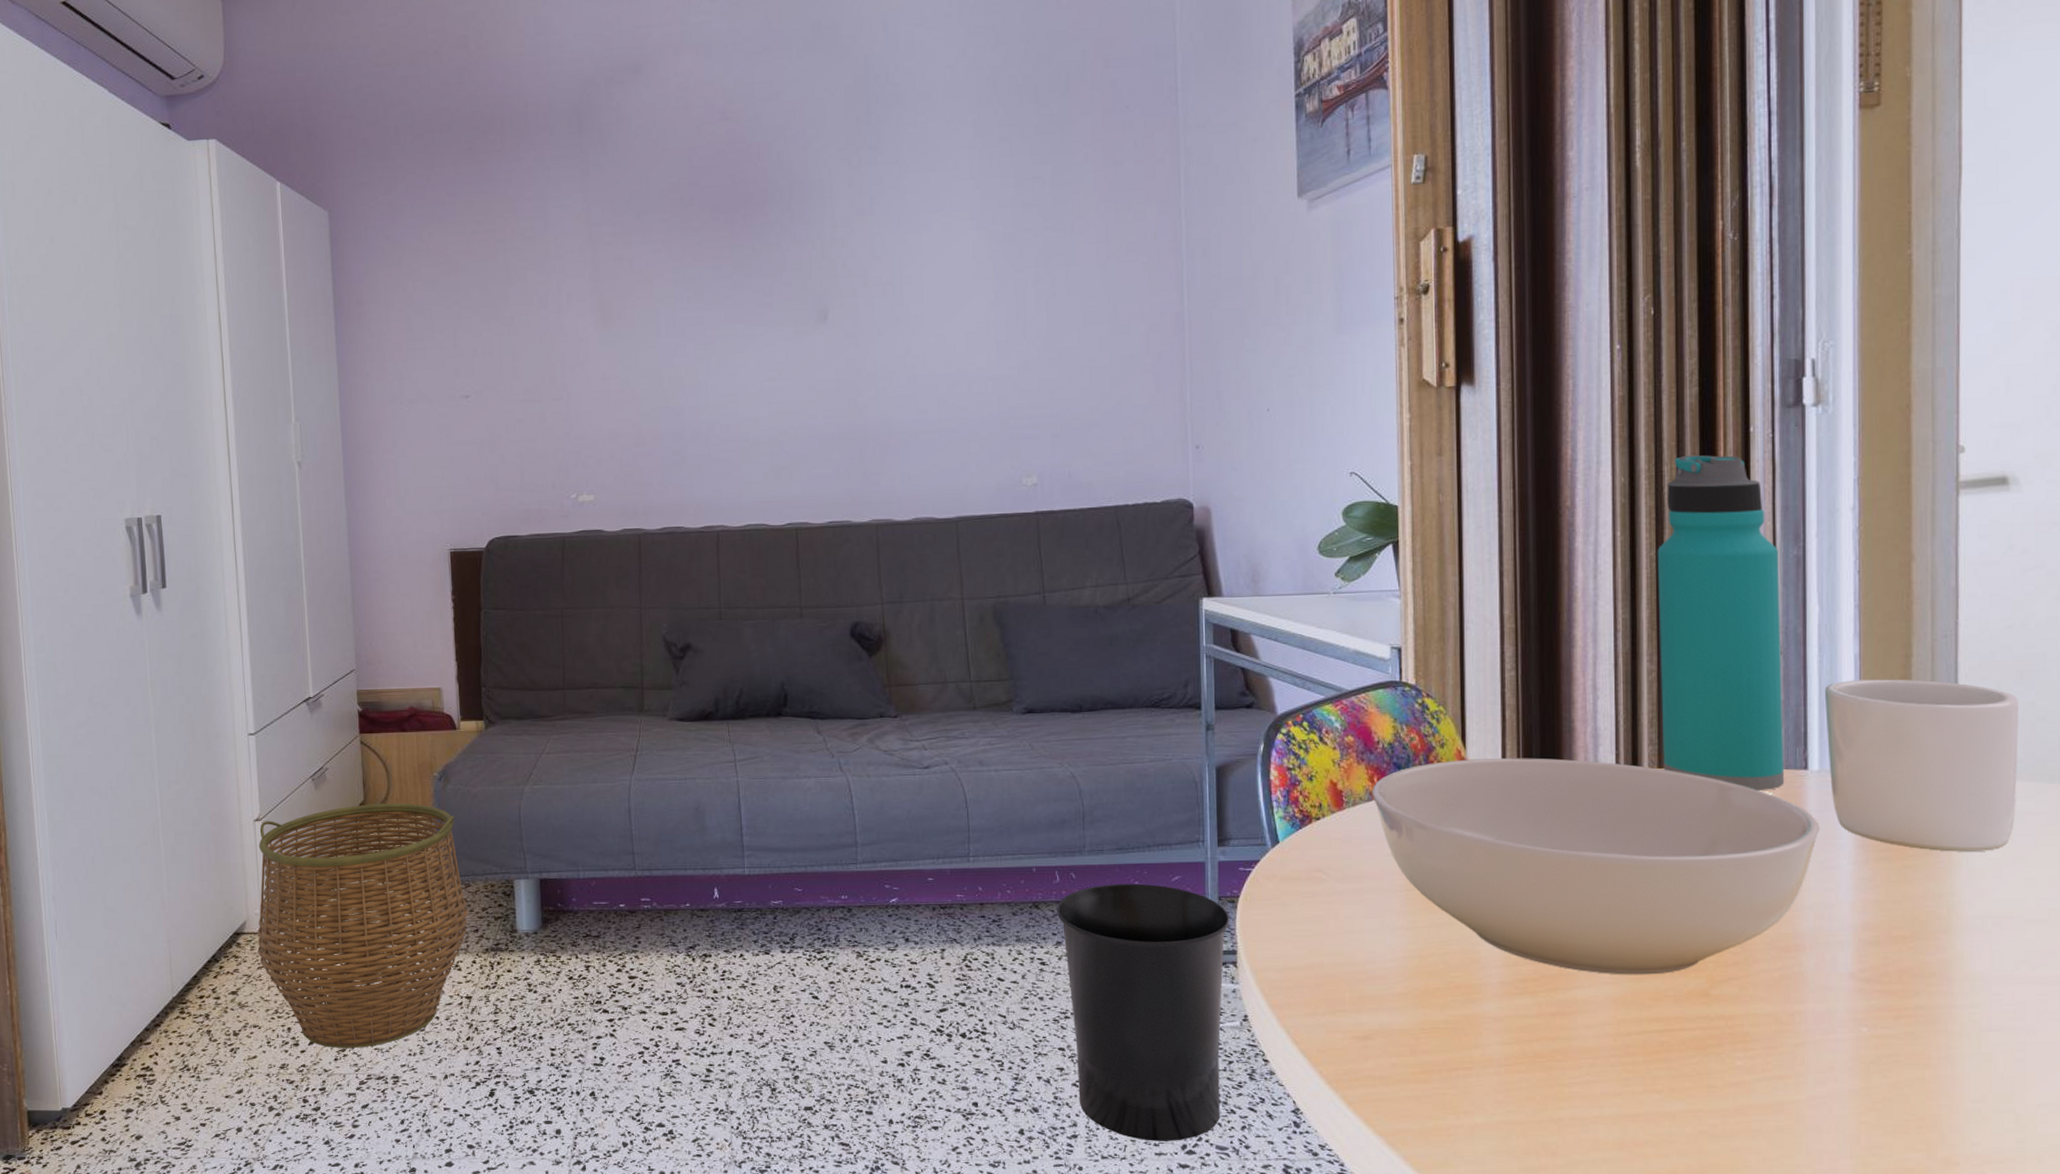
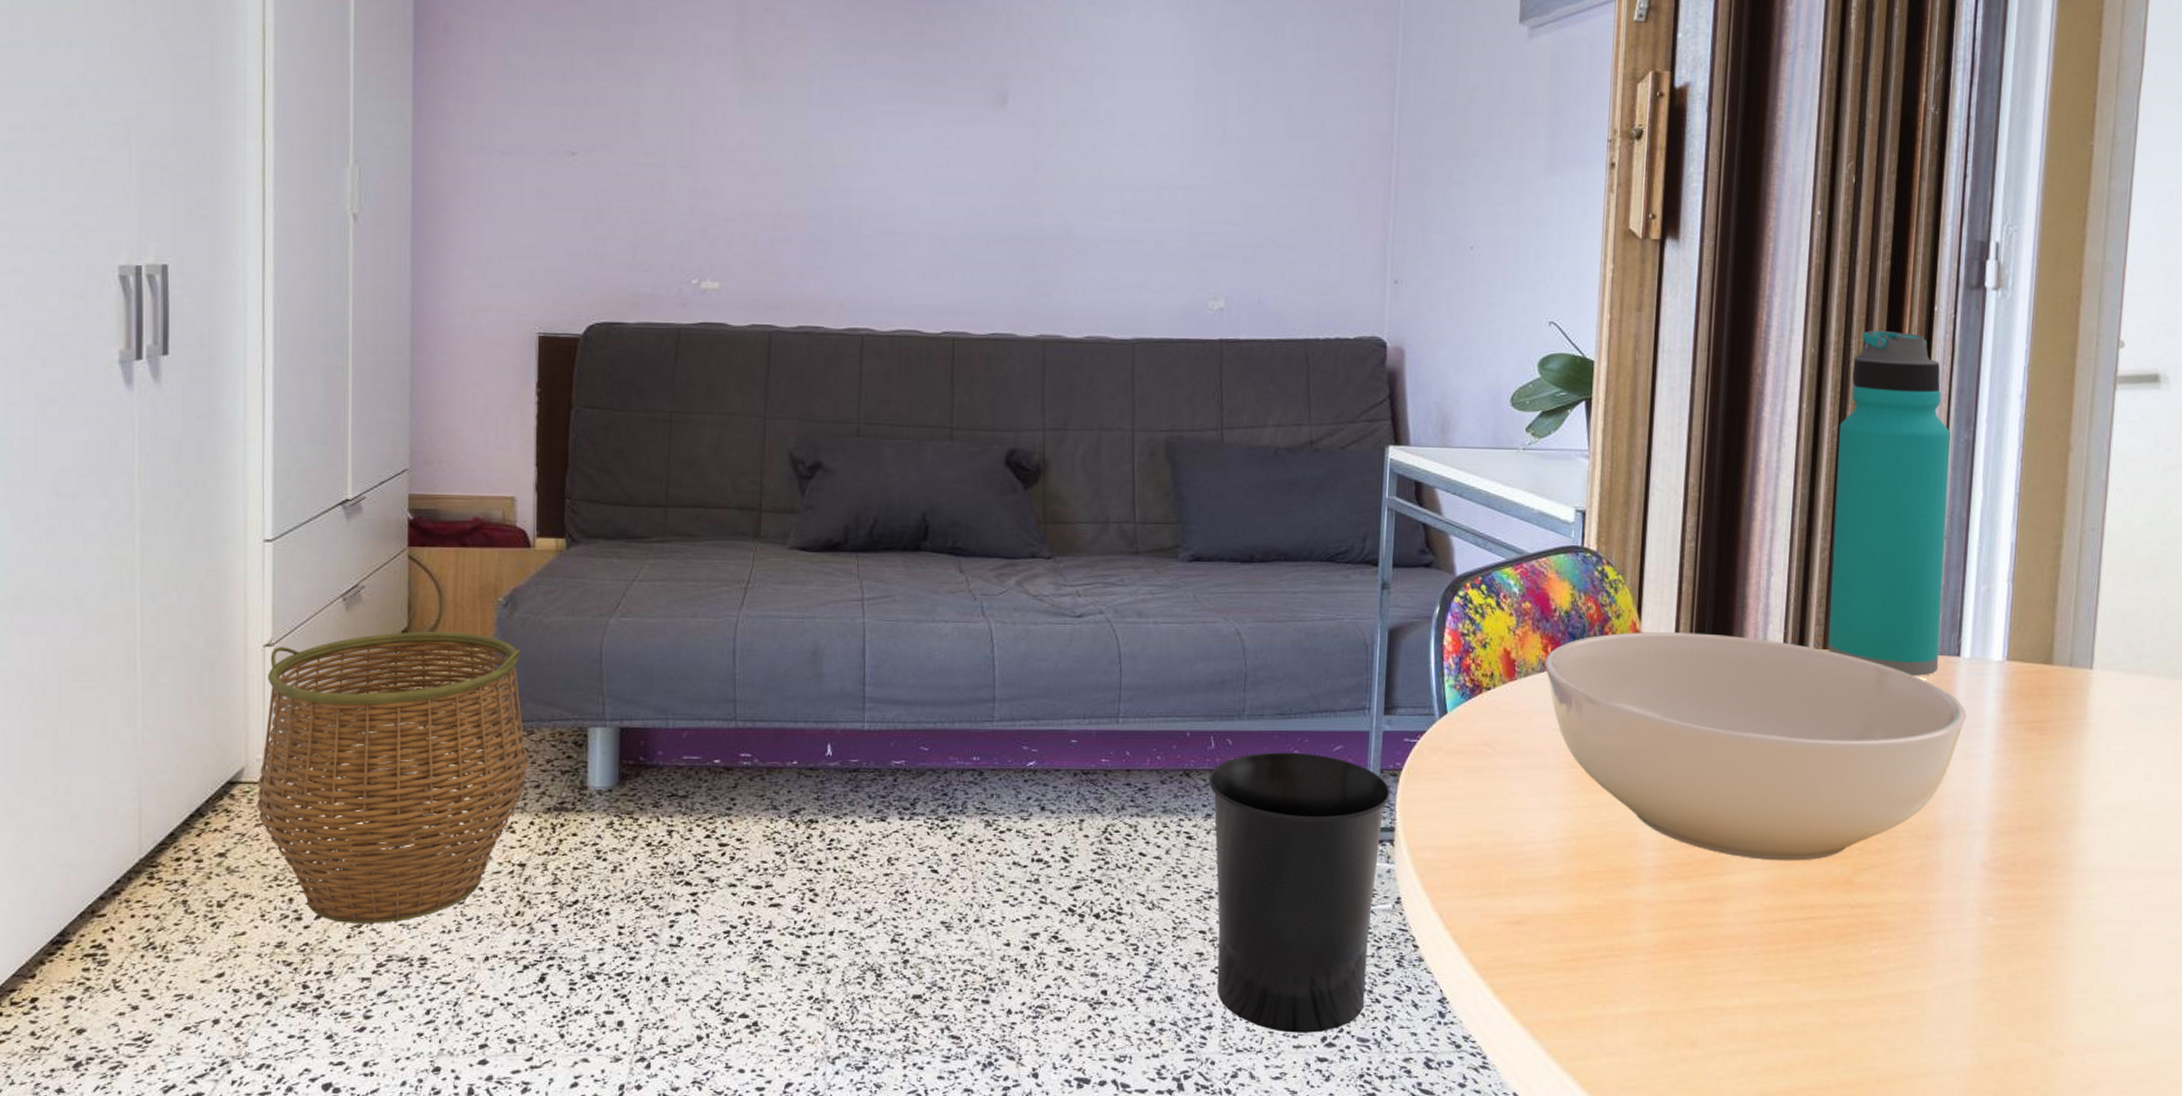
mug: present [1825,679,2019,852] -> none [1979,568,2152,744]

